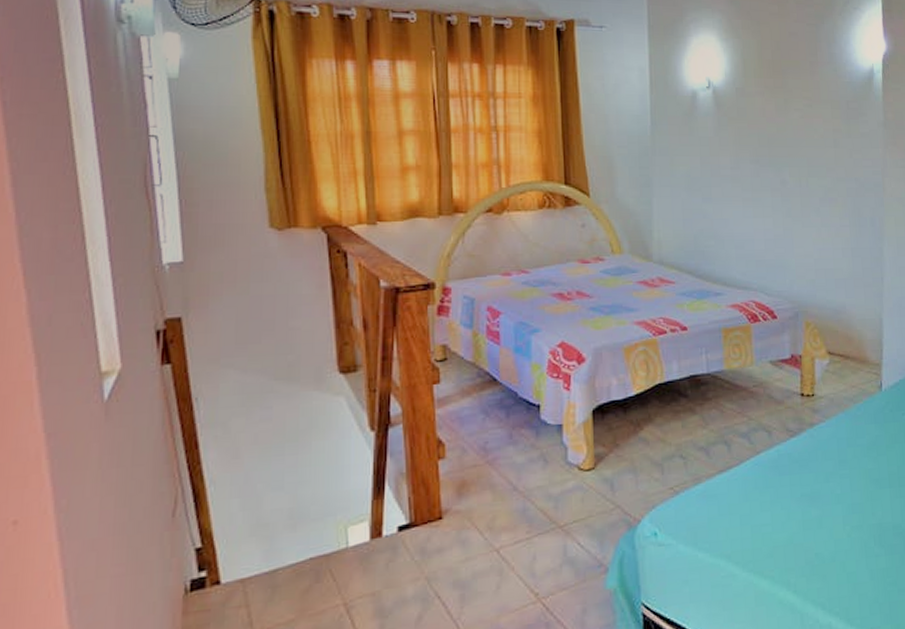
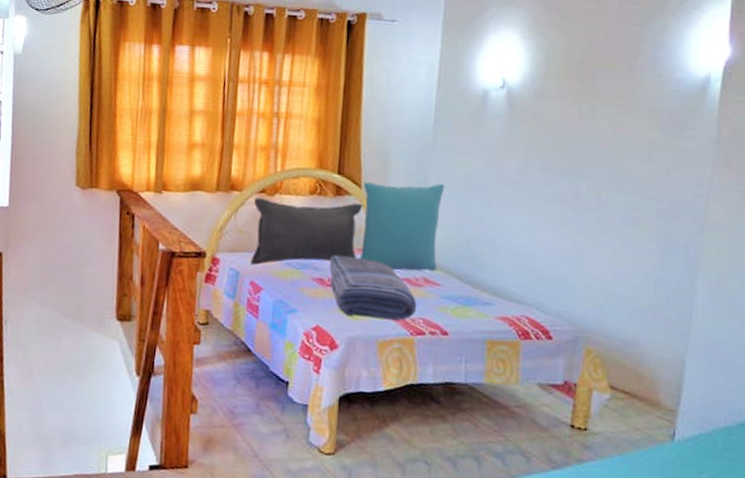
cushion: none [480,212,593,290] -> present [251,198,362,266]
towel: none [566,266,655,326] -> present [329,255,416,320]
pillow: none [592,185,670,275] -> present [360,182,445,272]

